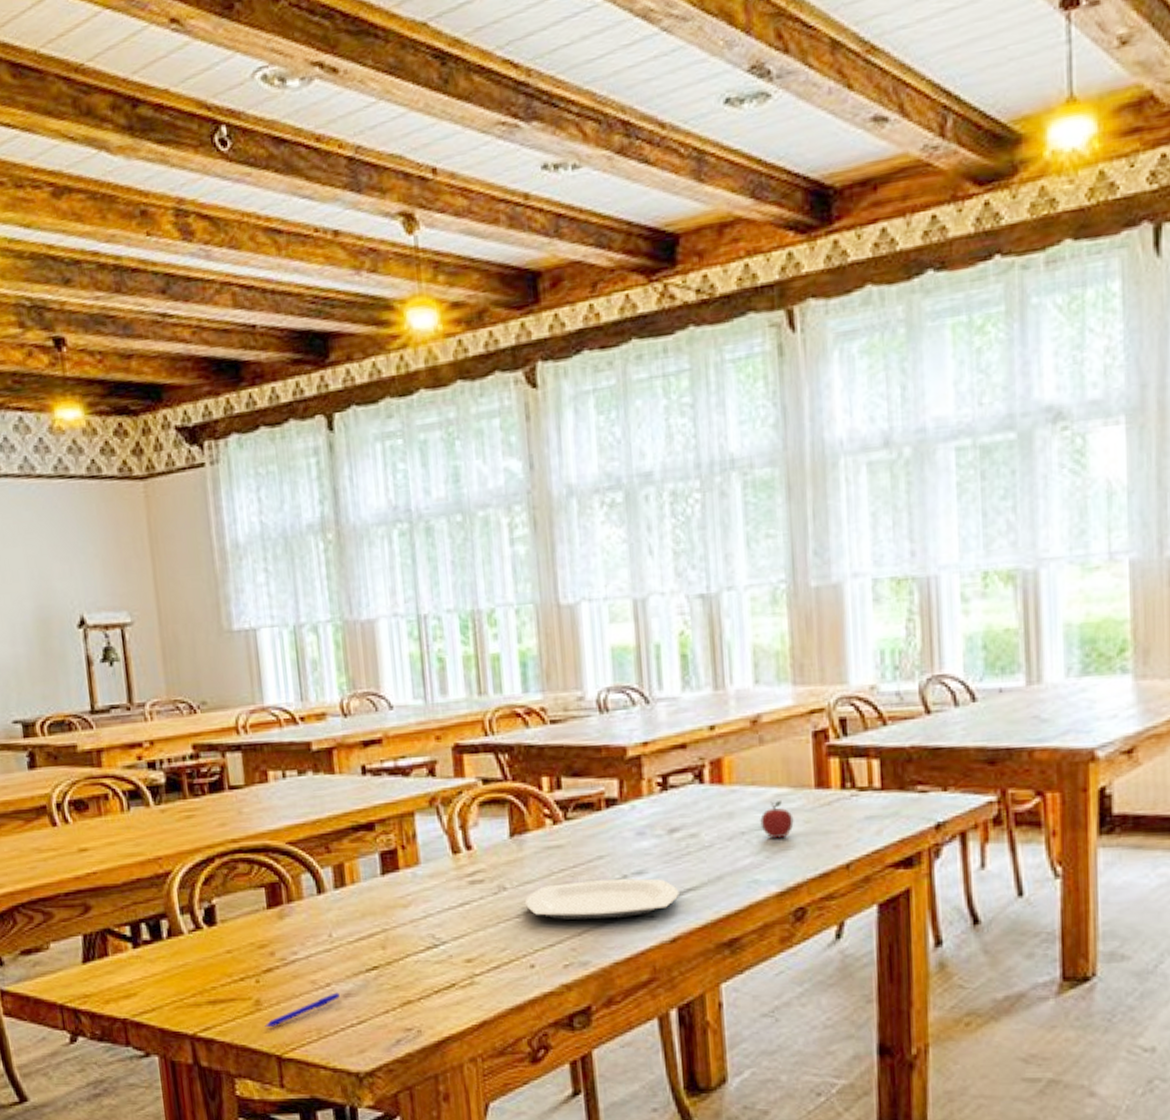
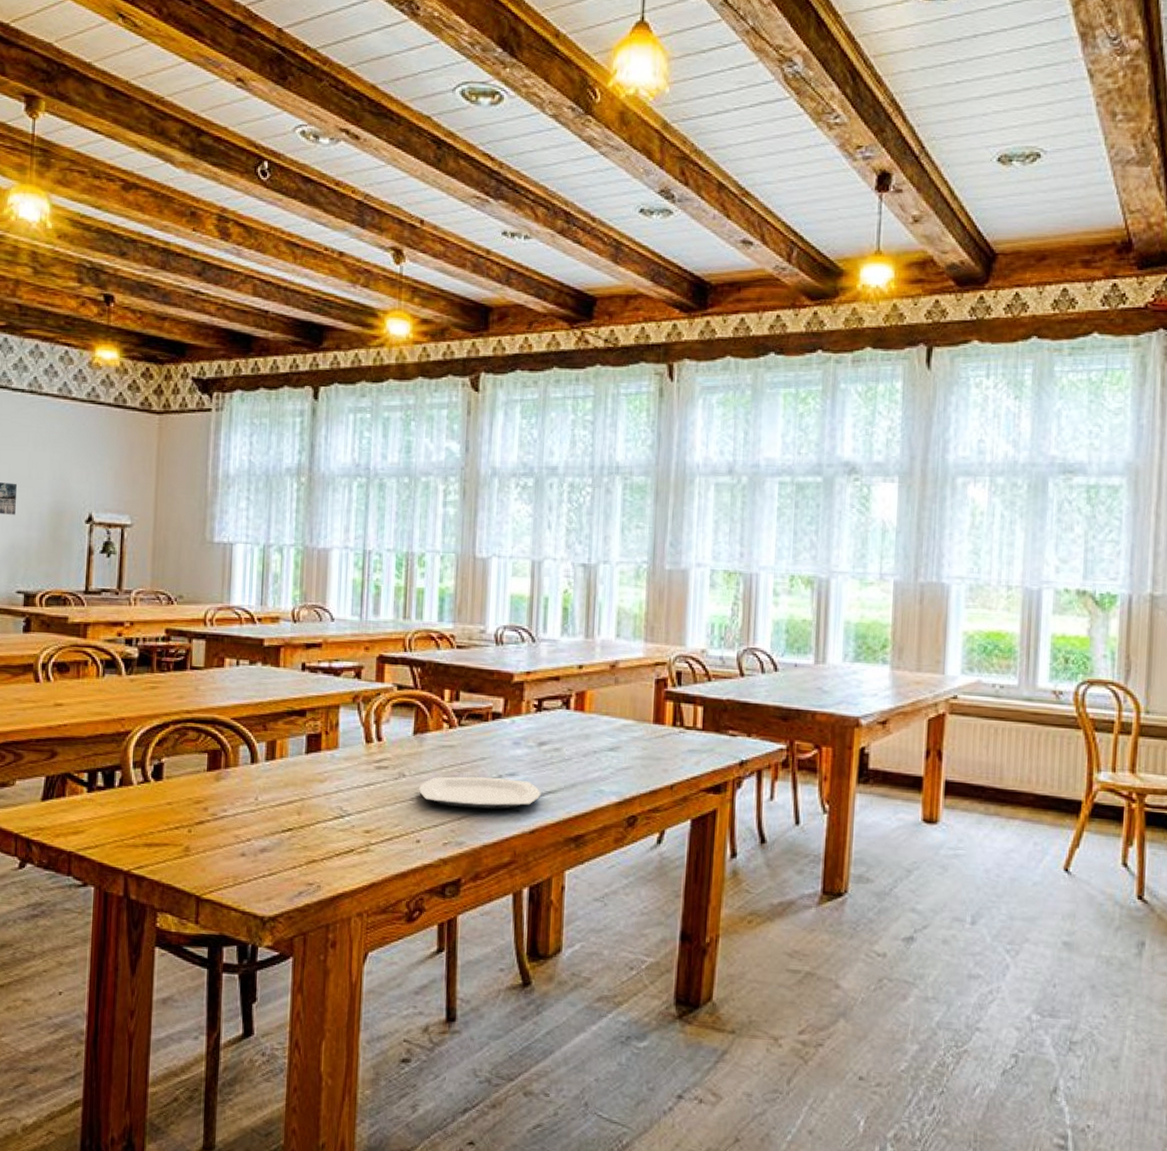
pen: present [265,992,340,1027] -> none [190,847,257,871]
apple: present [760,799,794,839] -> none [609,729,635,760]

